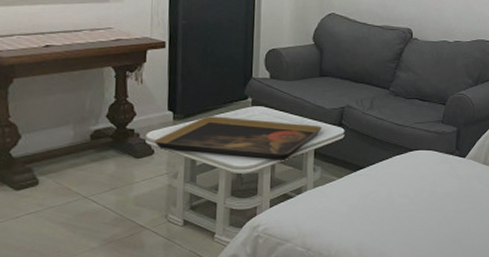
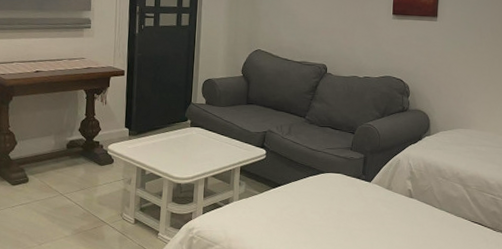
decorative tray: present [154,116,322,160] -> none [114,134,247,174]

